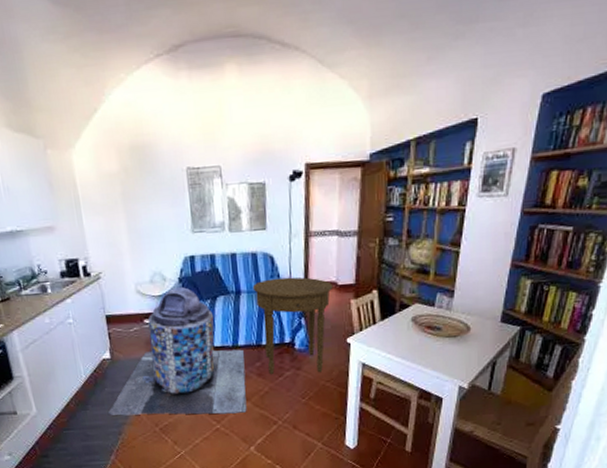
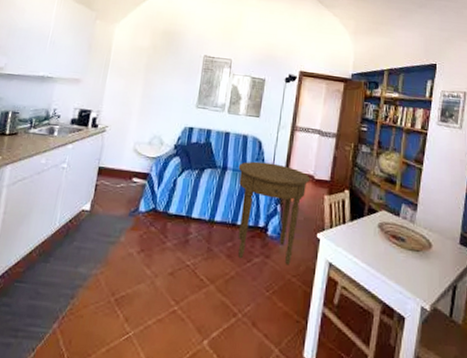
trash can: present [107,287,247,416] -> none [67,153,219,297]

